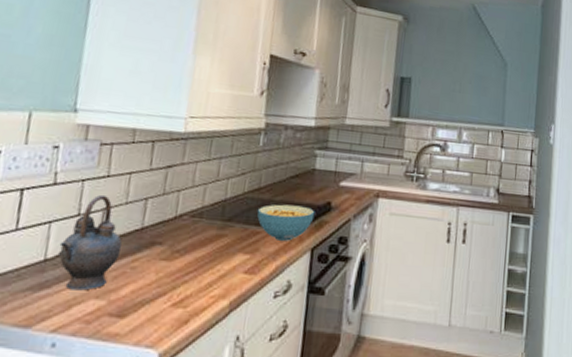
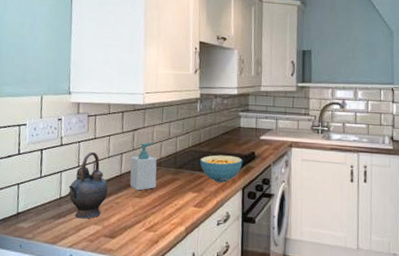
soap bottle: none [154,184,198,251] -> present [129,142,157,191]

